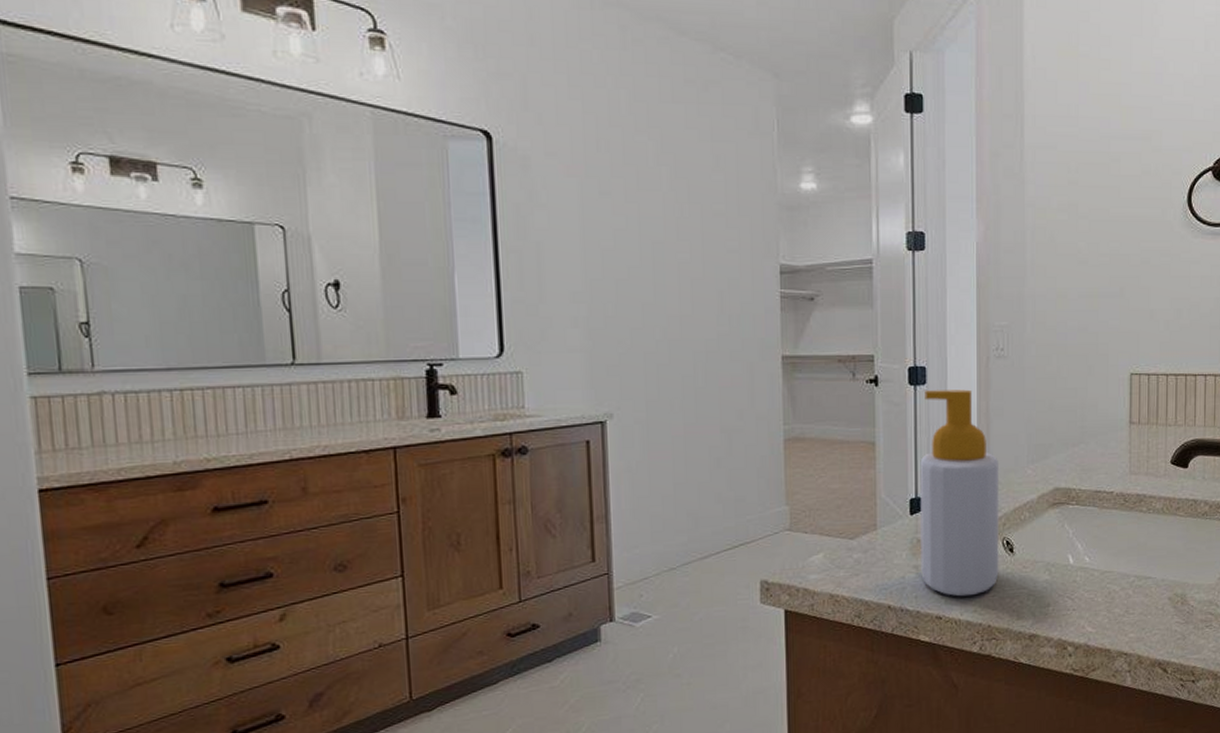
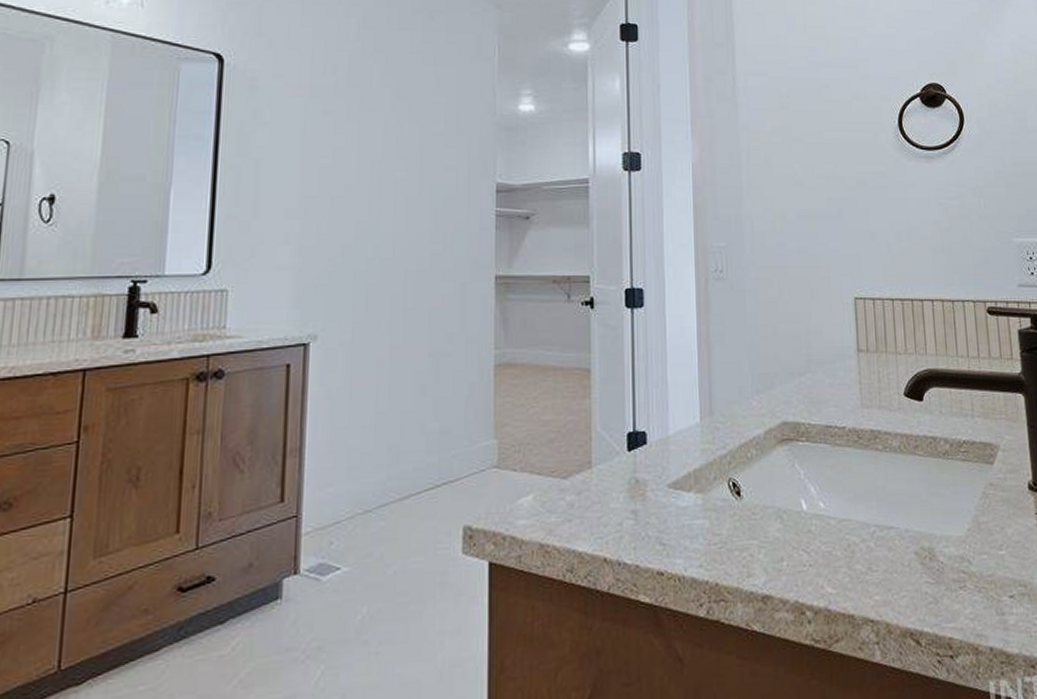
soap bottle: present [920,389,999,597] -> none [638,313,726,549]

